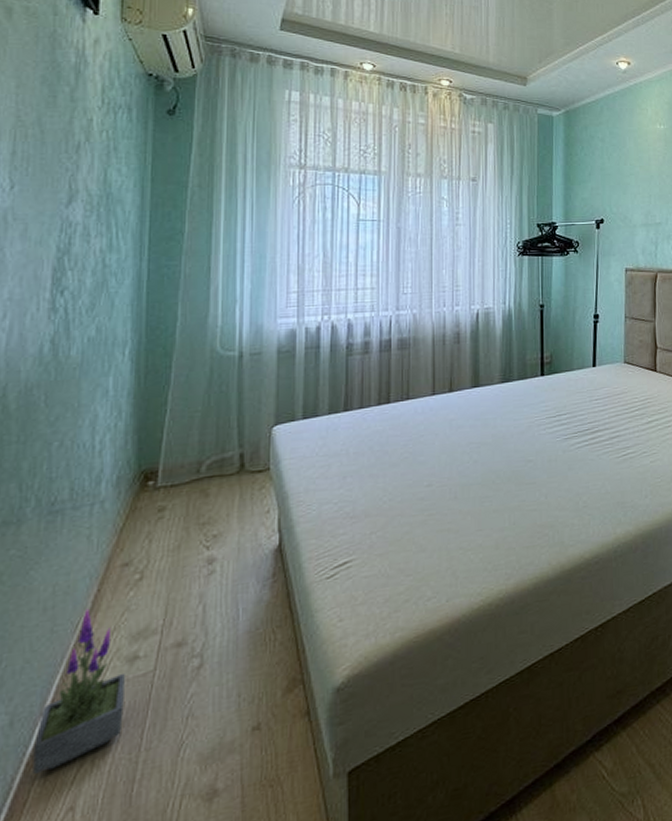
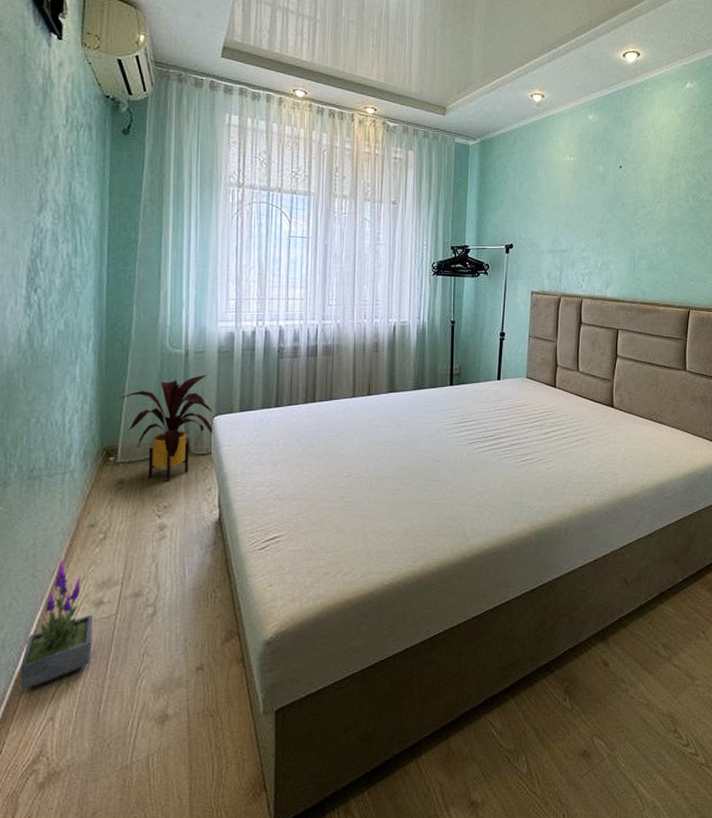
house plant: none [161,379,273,506] -> present [119,375,214,481]

